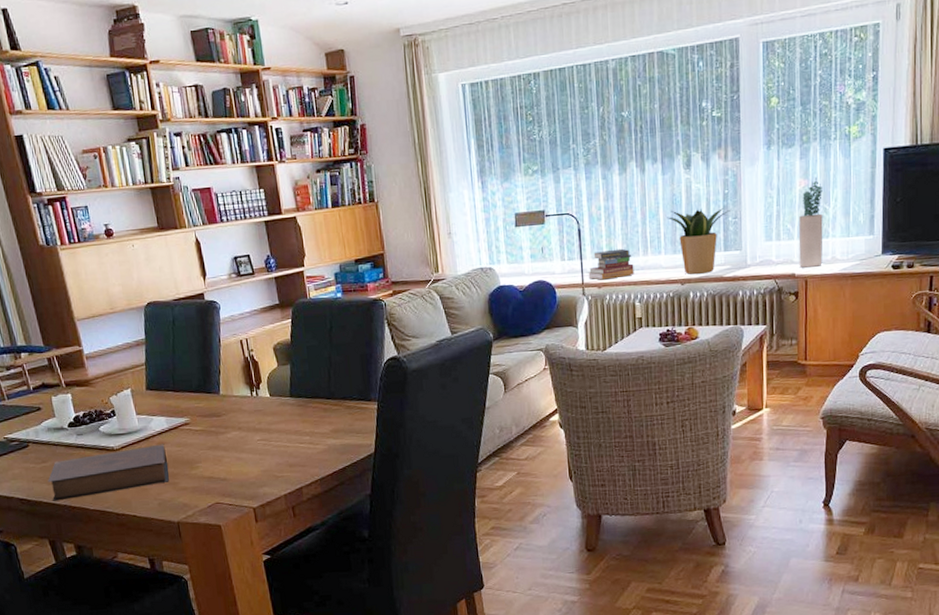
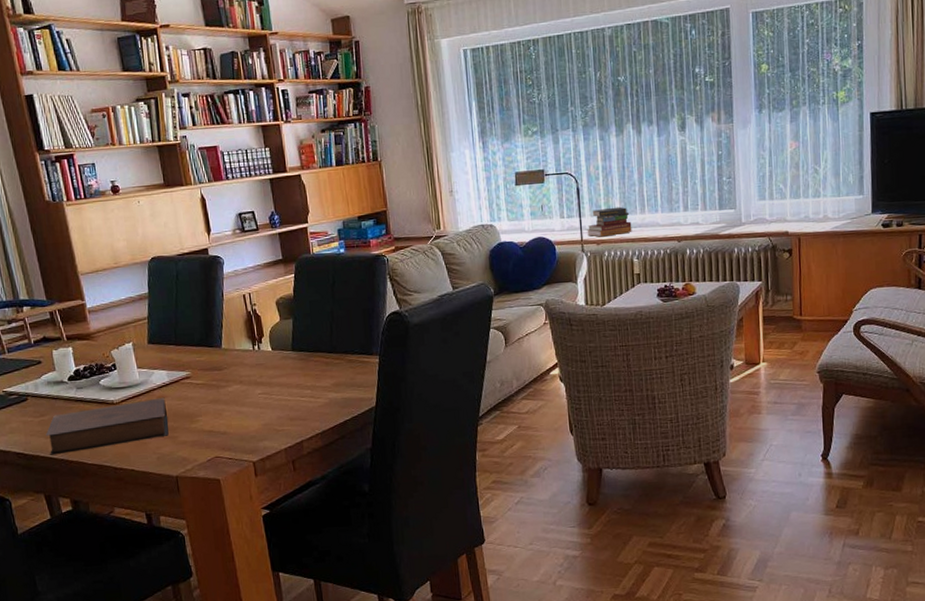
potted plant: present [667,208,732,274] -> none [663,168,726,232]
vase: present [798,177,823,269] -> none [790,140,815,227]

